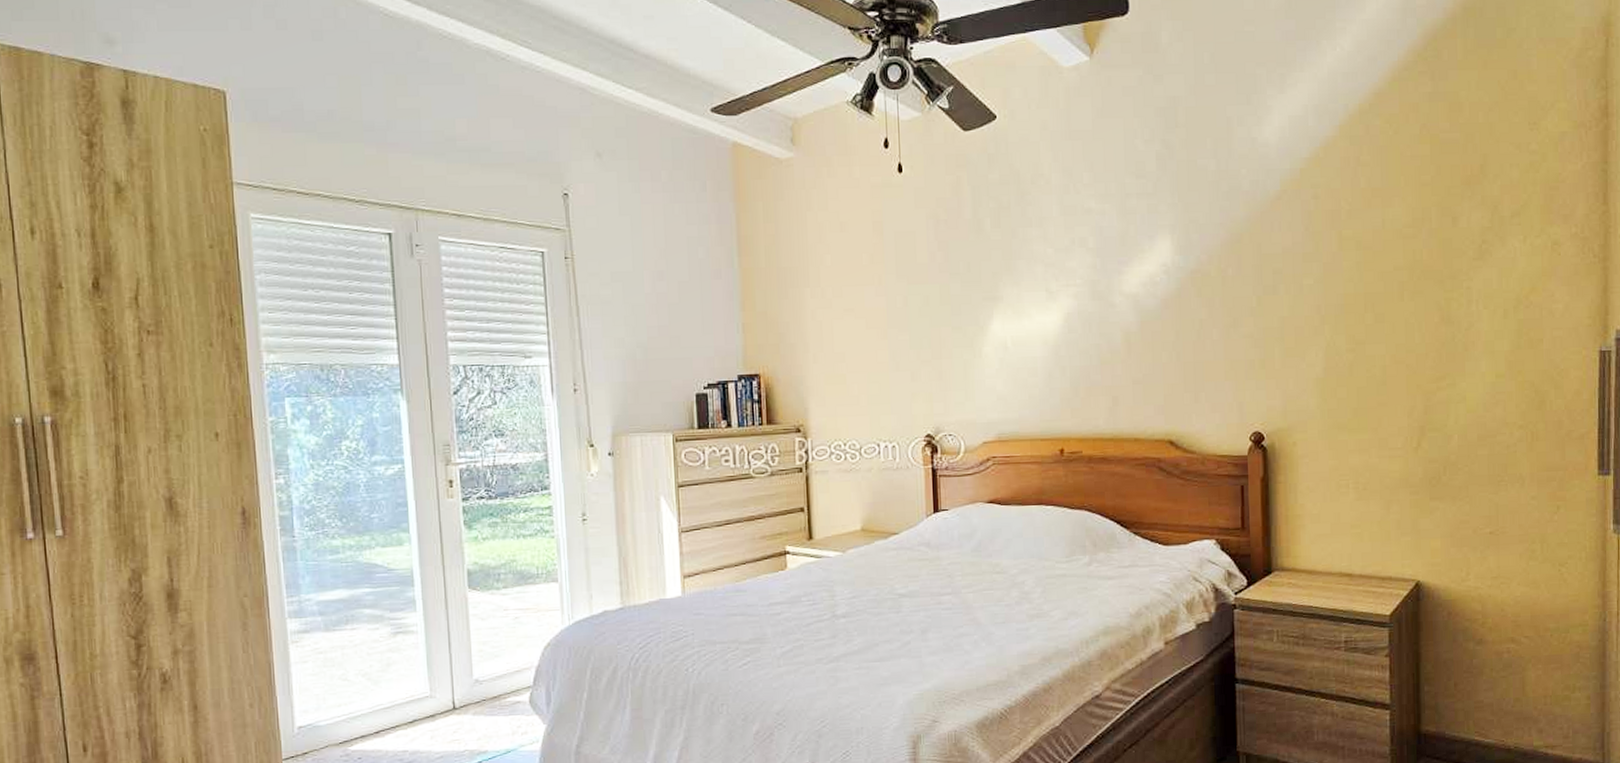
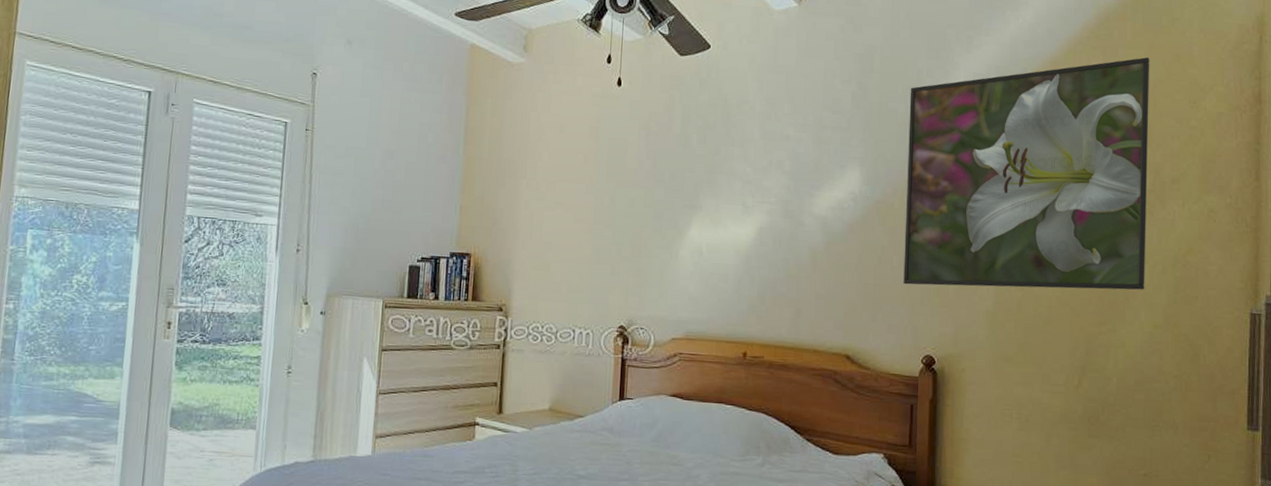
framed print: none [1220,76,1486,359] -> present [903,57,1150,290]

